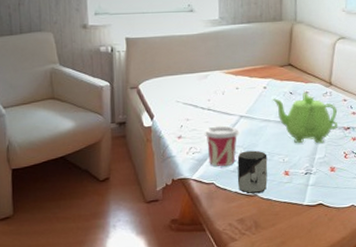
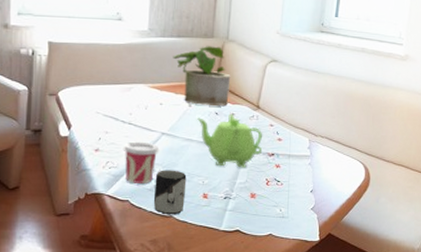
potted plant: none [245,29,302,86] -> present [173,46,231,106]

